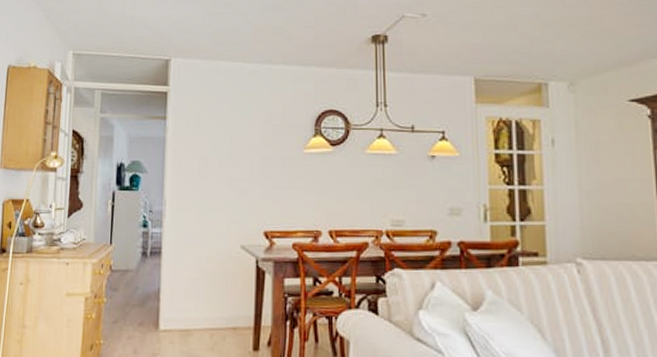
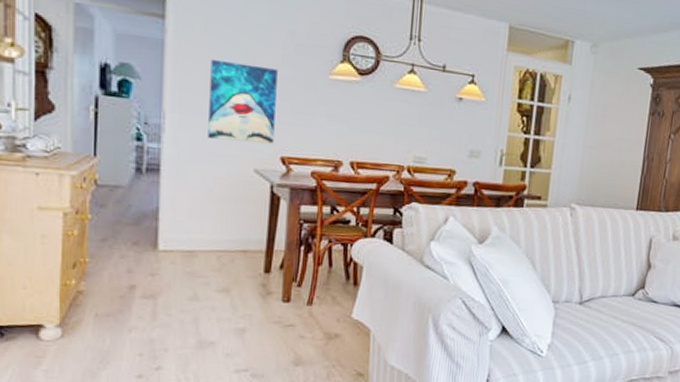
wall art: none [201,148,258,220] -> present [208,59,278,144]

